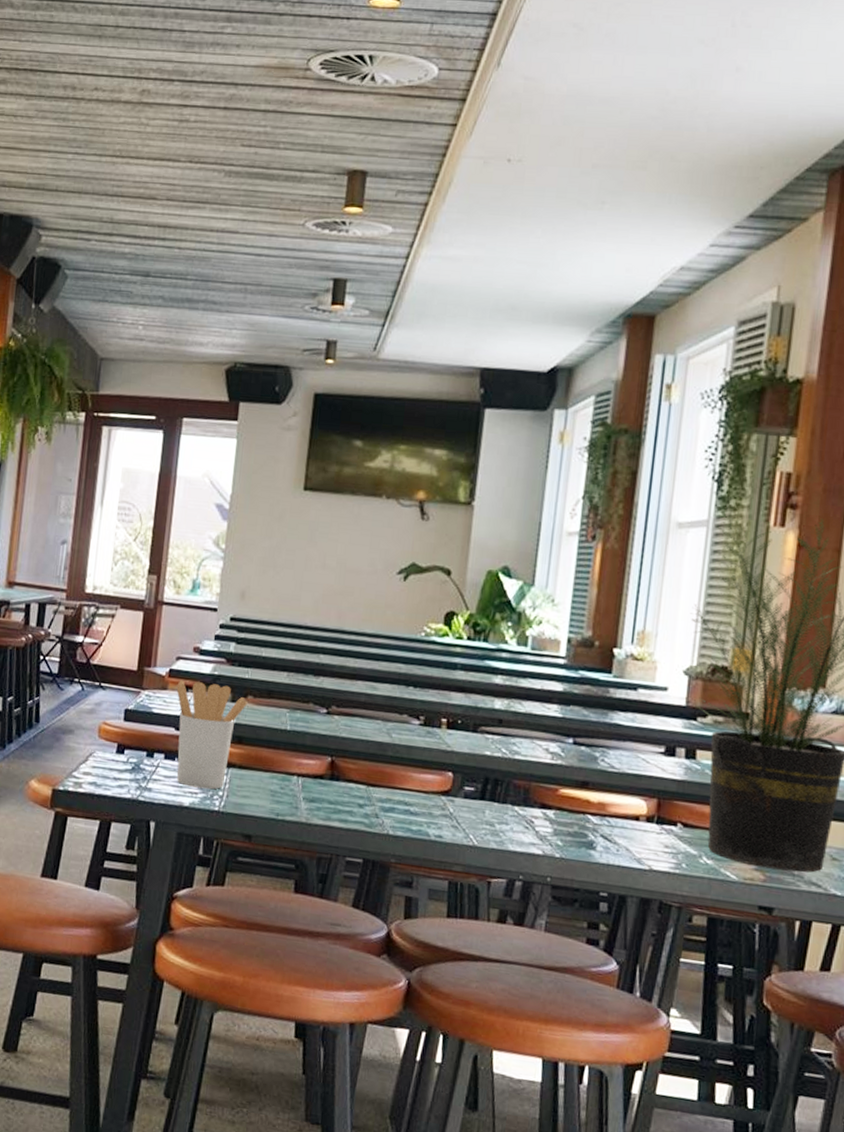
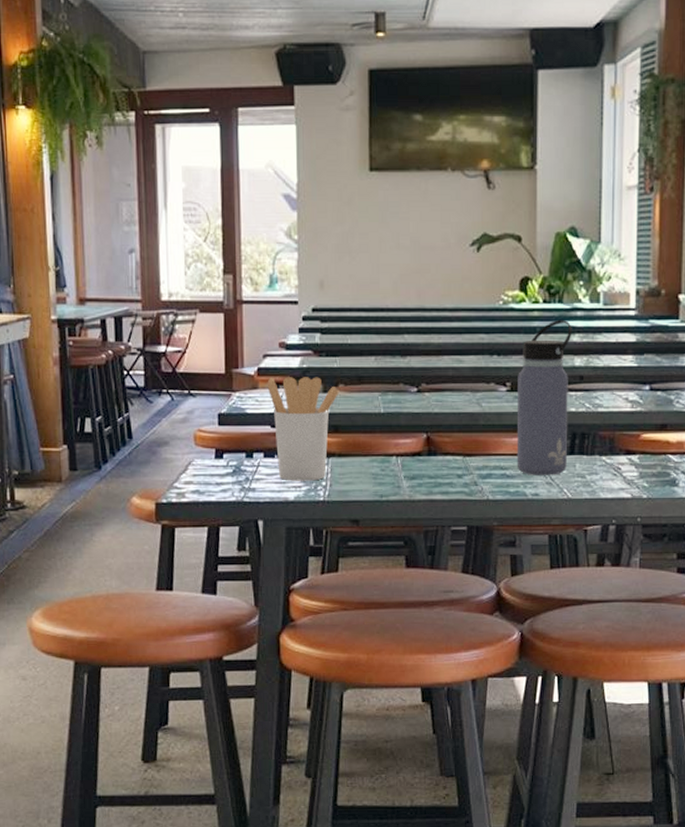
water bottle: none [422,658,496,819] -> present [516,319,572,475]

